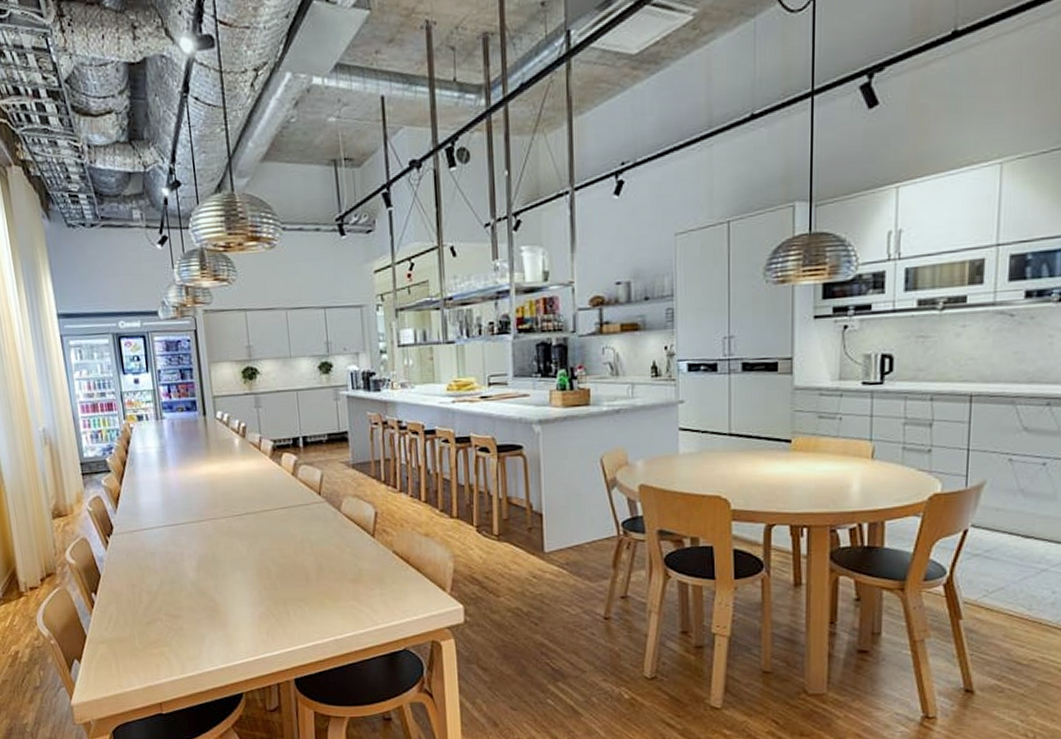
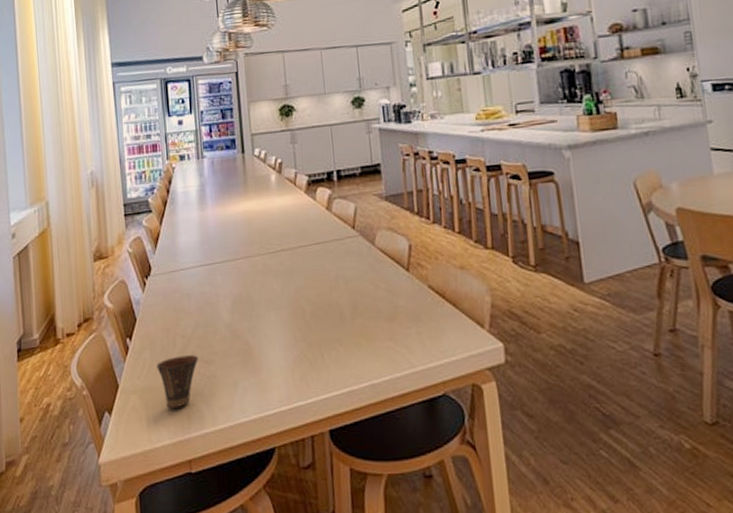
cup: none [123,610,166,658] -> present [157,355,199,409]

